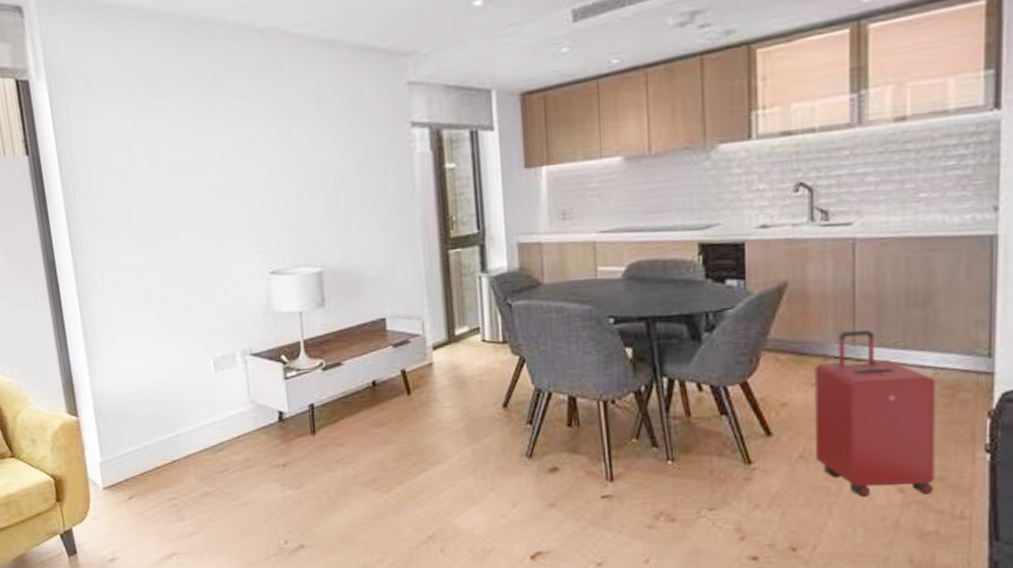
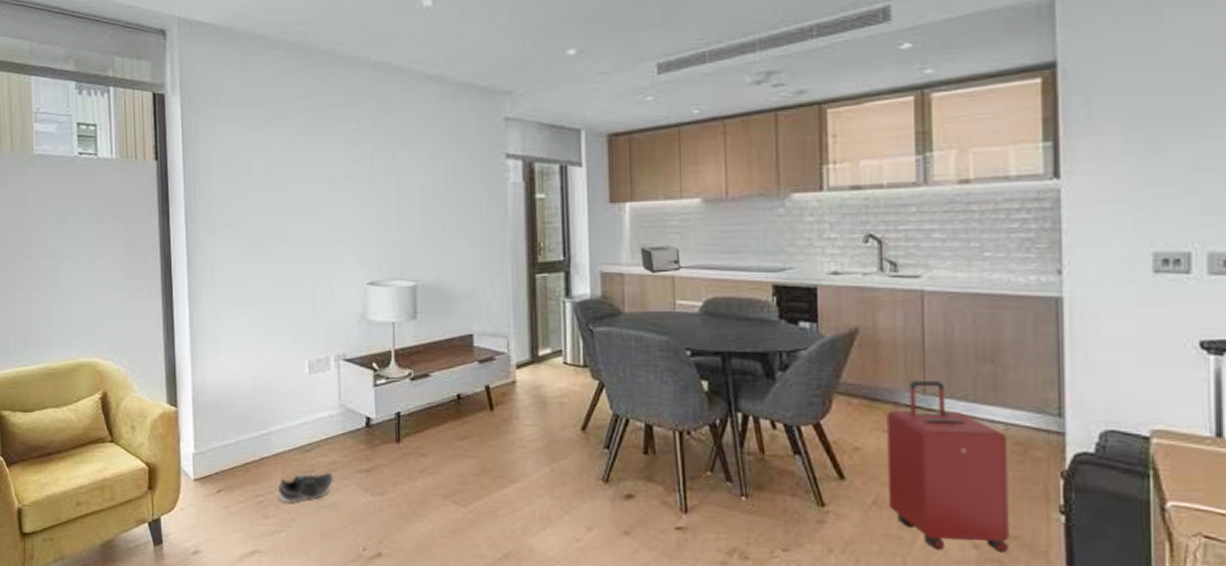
shoe: none [191,469,250,504] -> present [277,472,335,503]
toaster: none [558,209,602,240] -> present [640,245,681,273]

